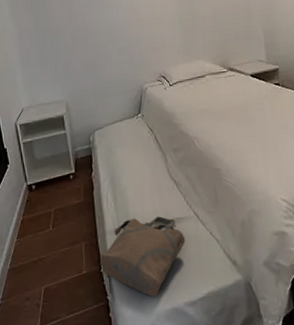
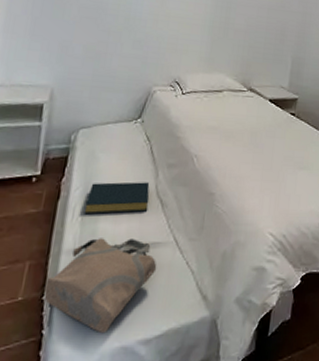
hardback book: none [114,167,166,200] -> present [84,182,150,215]

